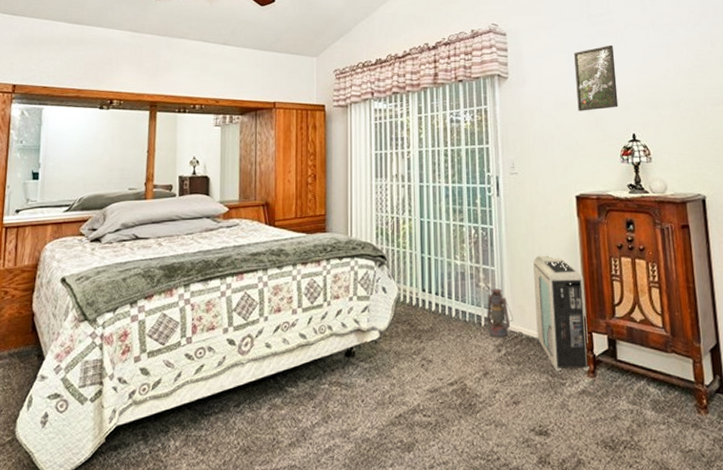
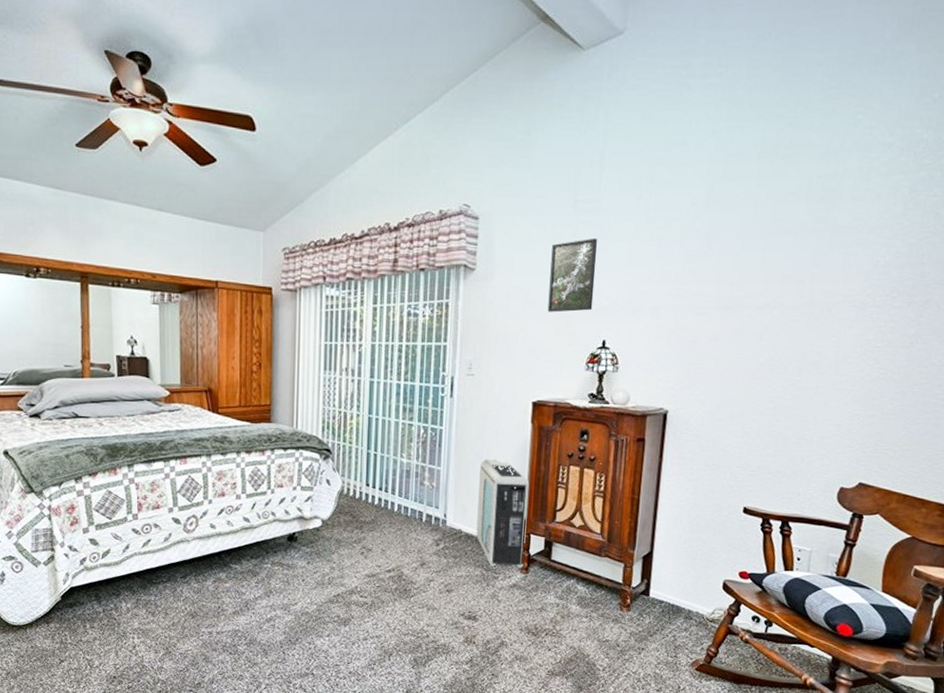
lantern: present [486,288,513,338] -> none [427,487,454,534]

